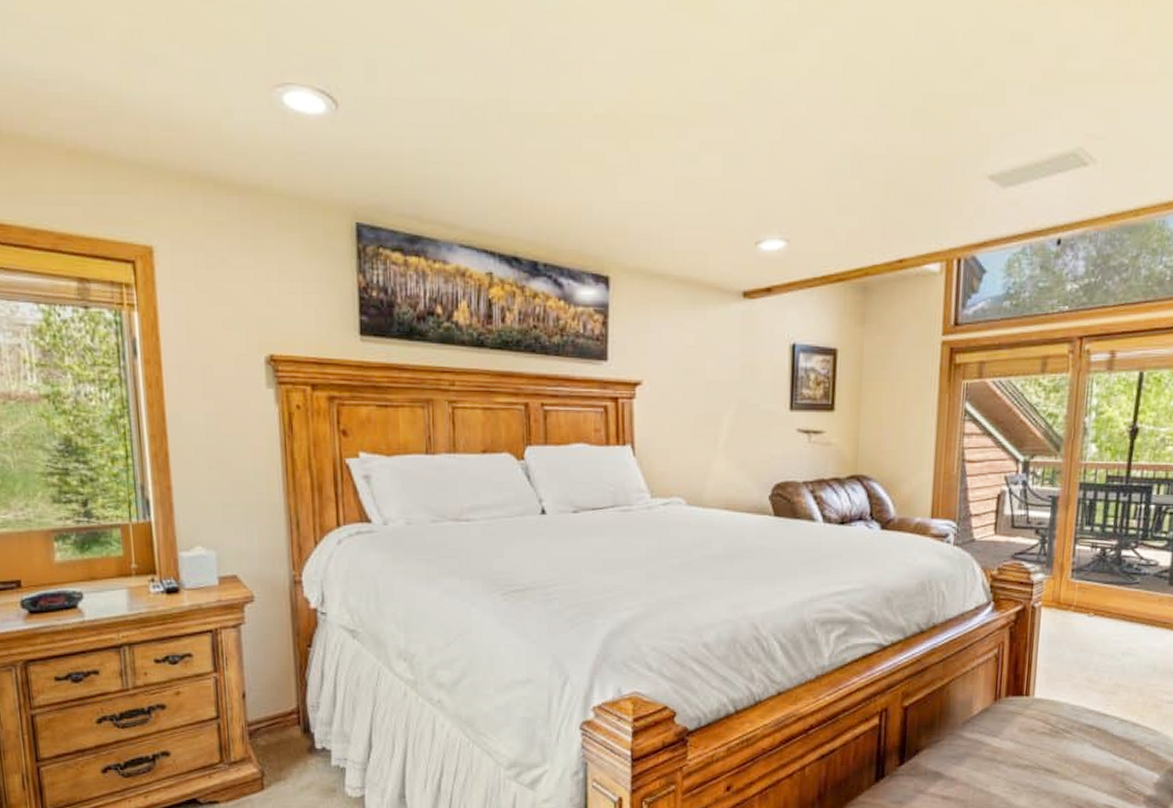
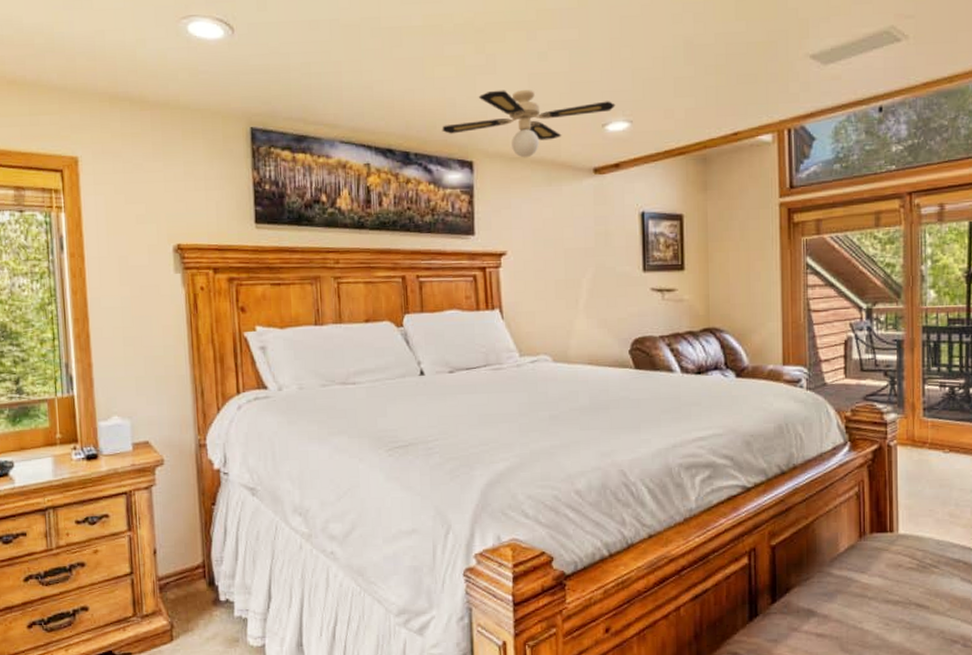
ceiling fan: none [576,195,771,276] -> present [442,90,616,158]

